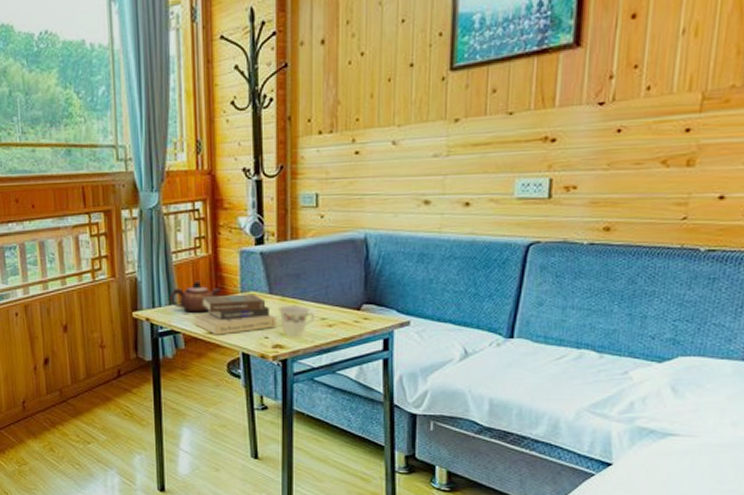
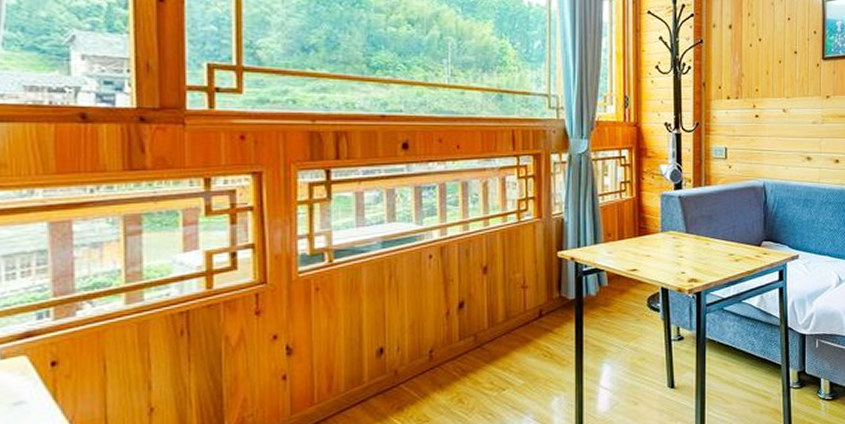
teapot: present [169,280,222,313] -> none [595,221,644,251]
books: present [194,294,277,335] -> none [618,233,692,272]
teacup: present [278,306,314,338] -> none [694,243,724,273]

